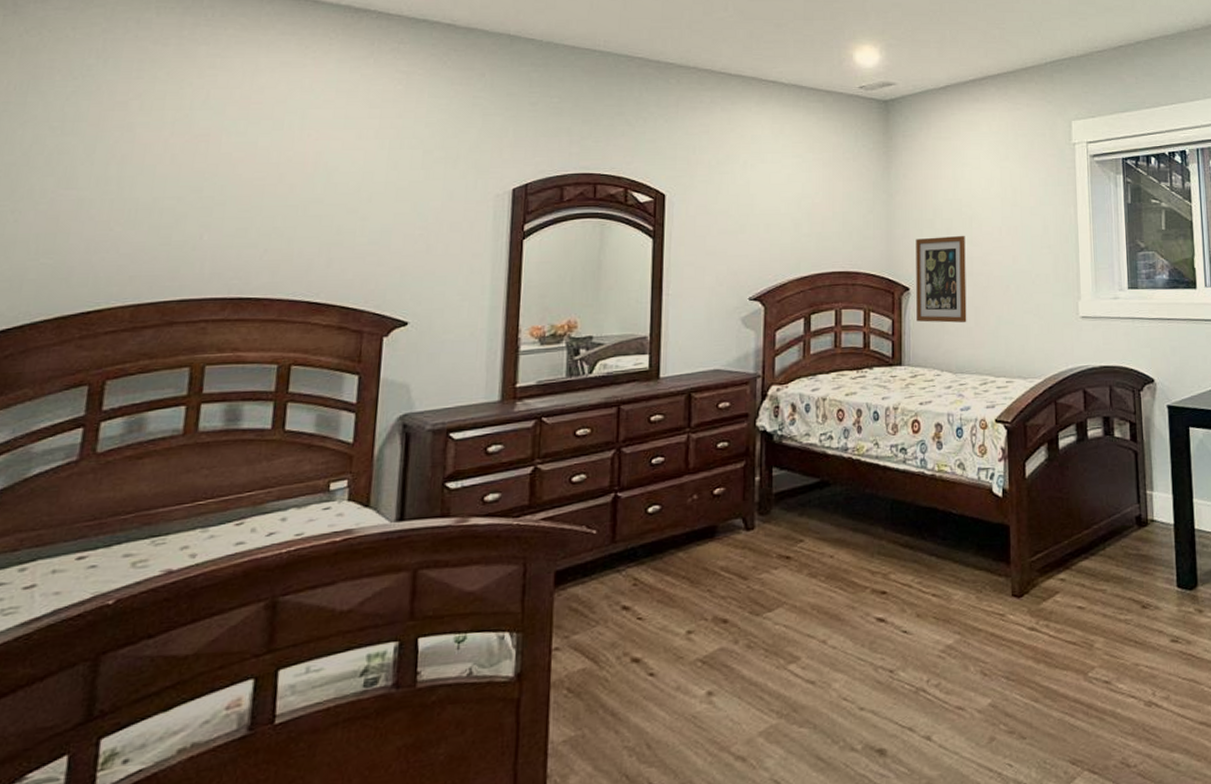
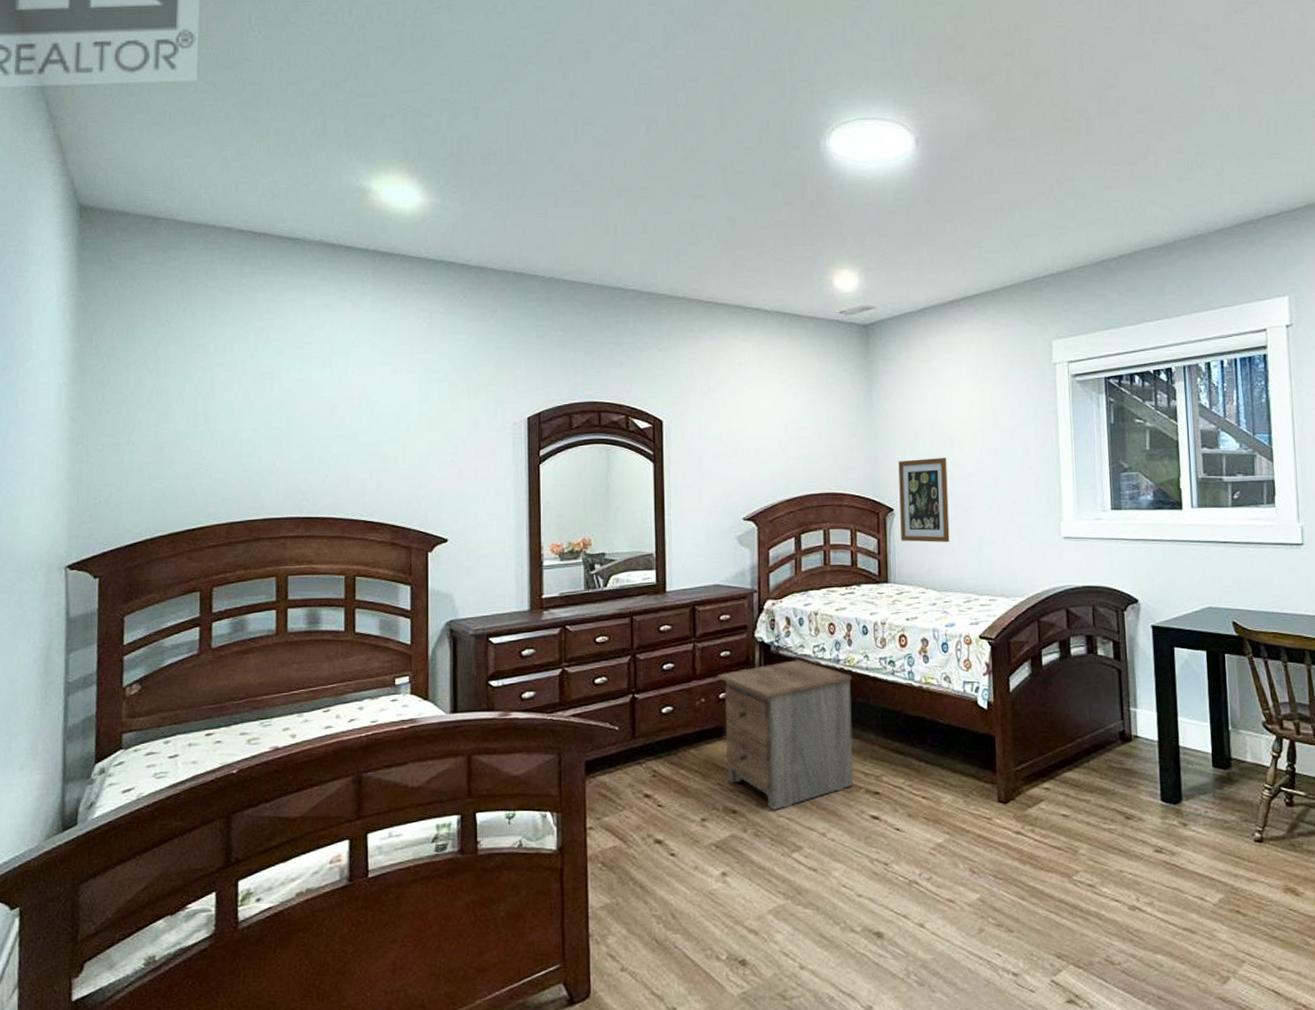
nightstand: none [712,448,860,617] -> present [716,659,854,810]

